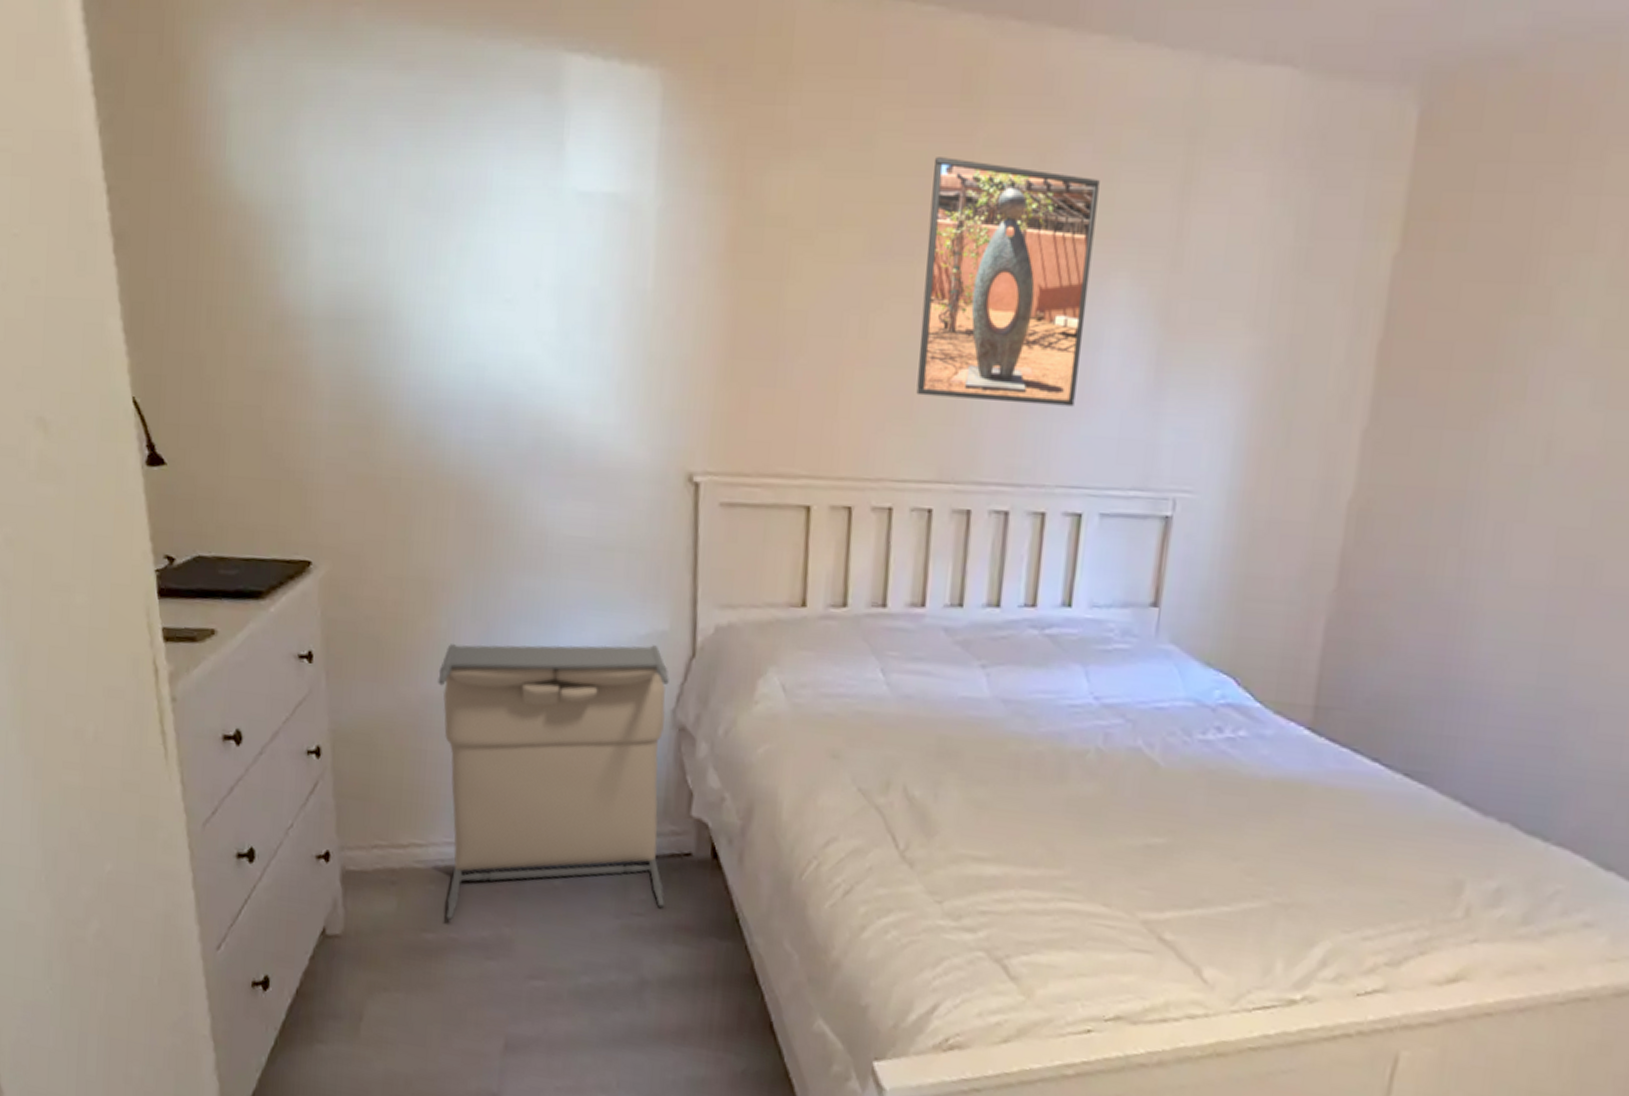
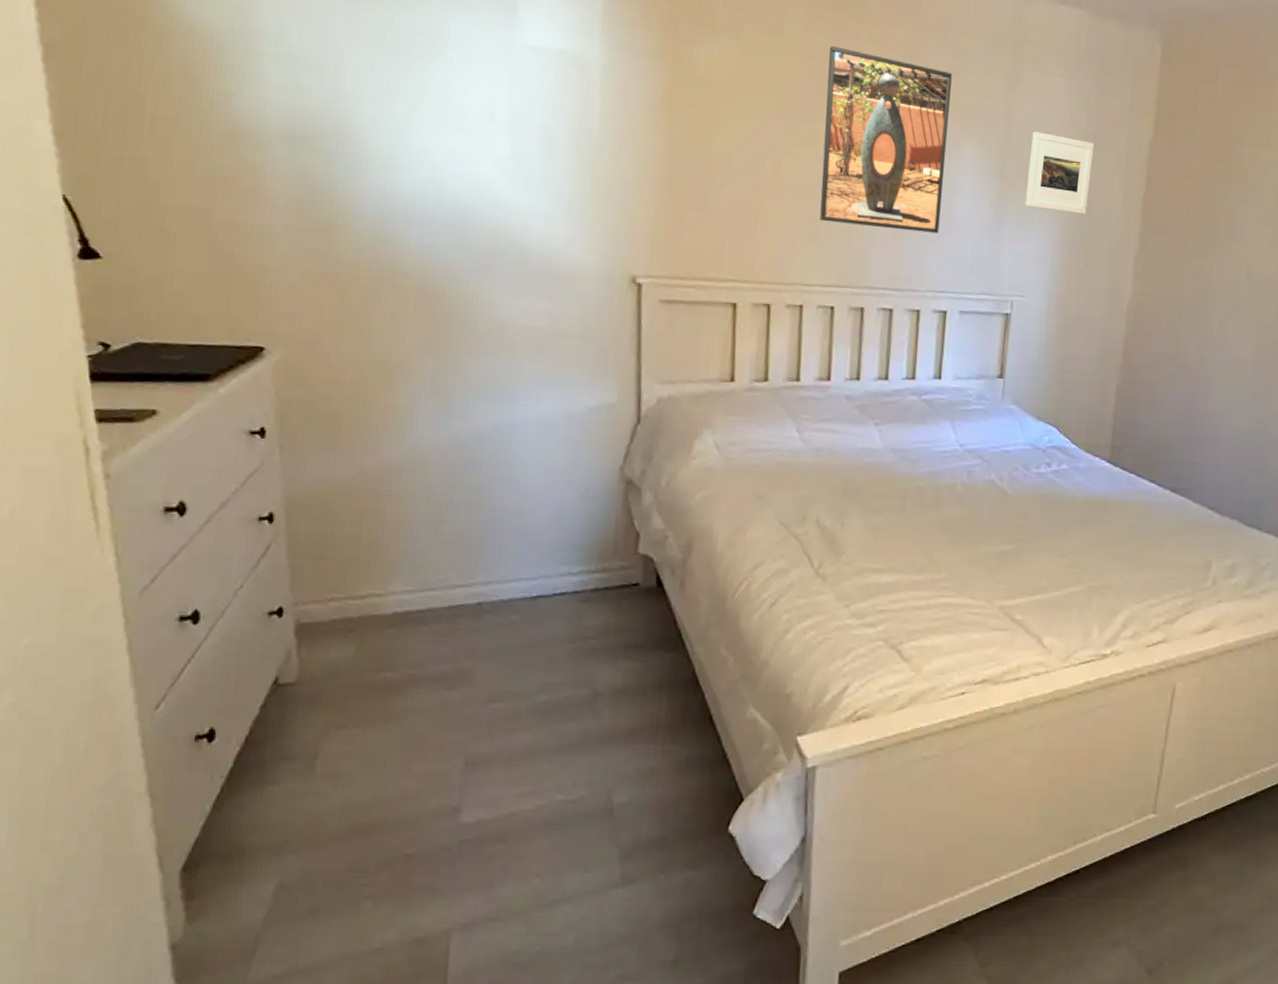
laundry hamper: present [438,644,669,920] -> none [396,414,617,659]
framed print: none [1198,254,1306,371] -> present [1025,131,1094,214]

